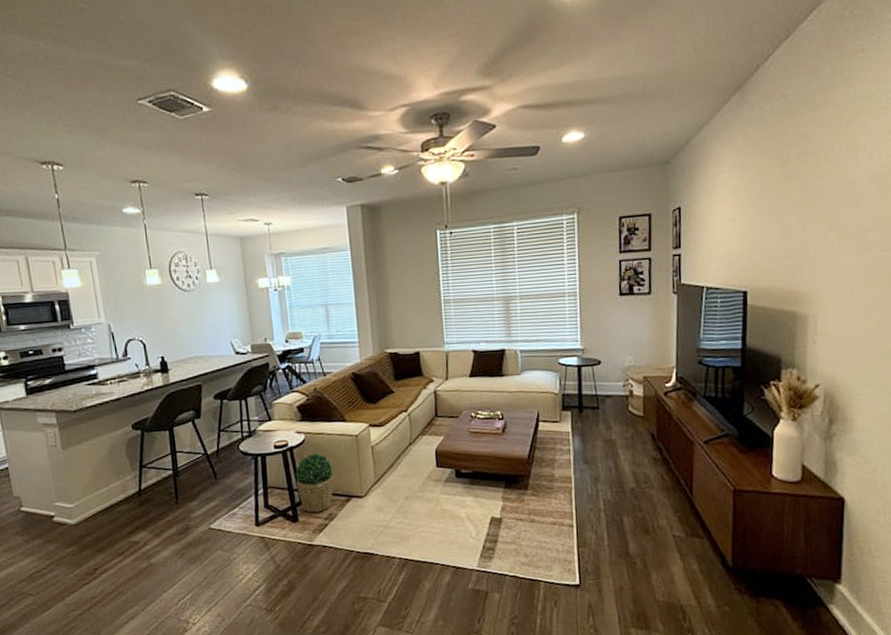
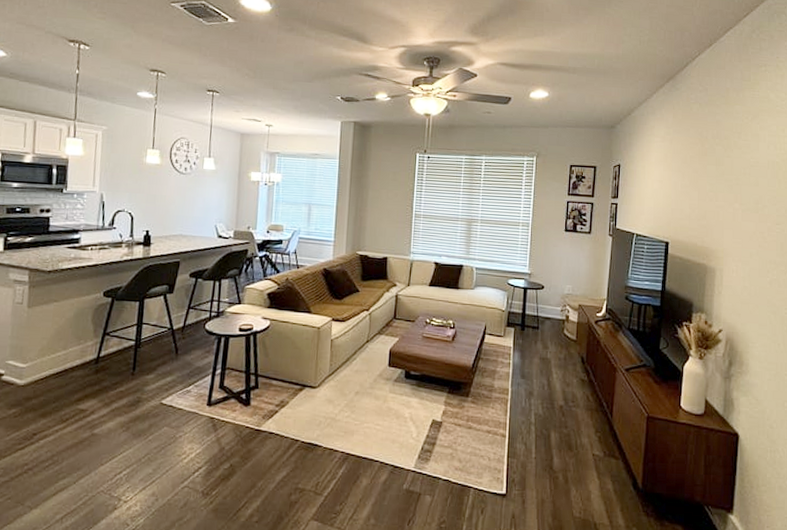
potted plant: present [295,453,334,513] -> none [254,339,292,398]

